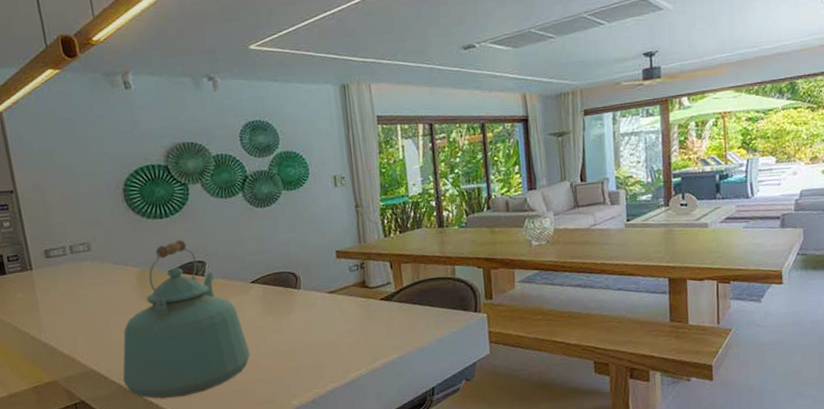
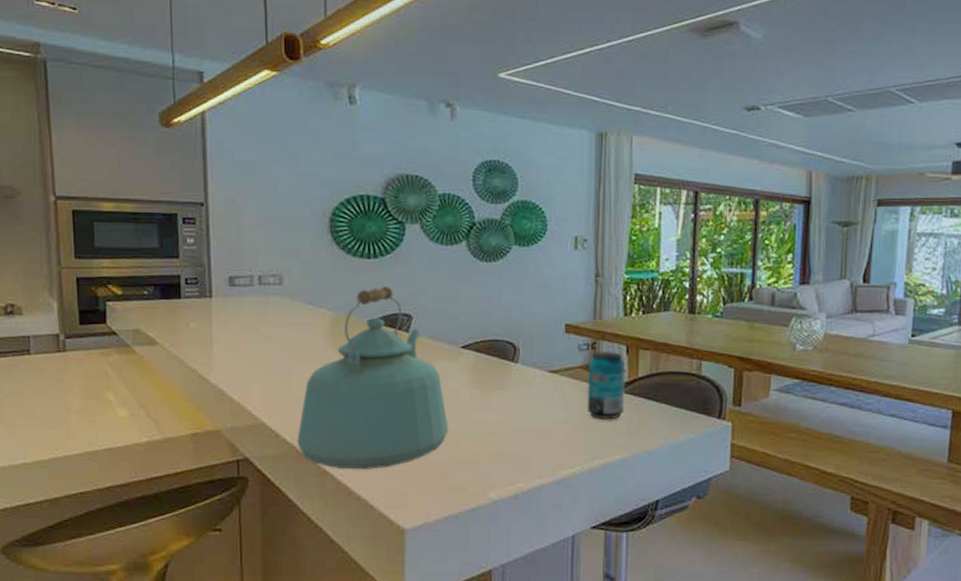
beverage can: none [359,268,395,327] -> present [587,351,626,420]

